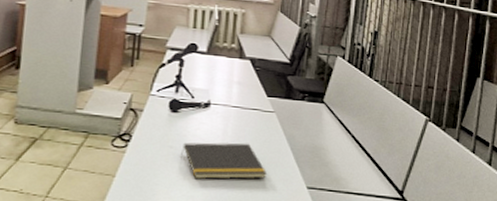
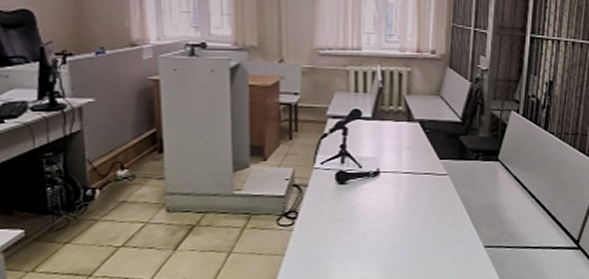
notepad: present [181,142,268,179] -> none [353,208,444,249]

